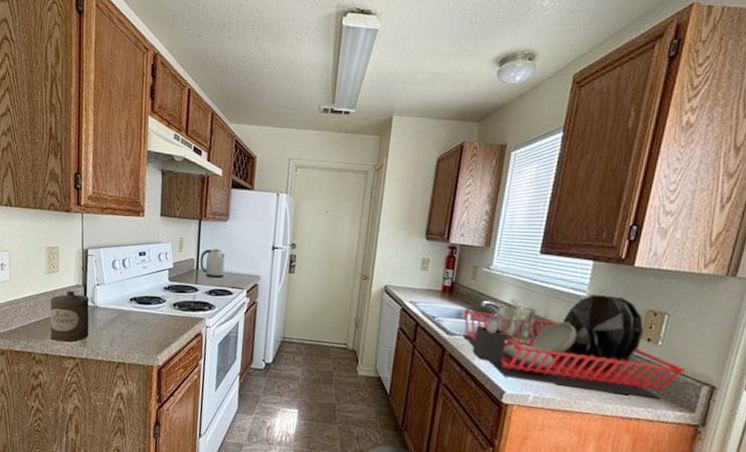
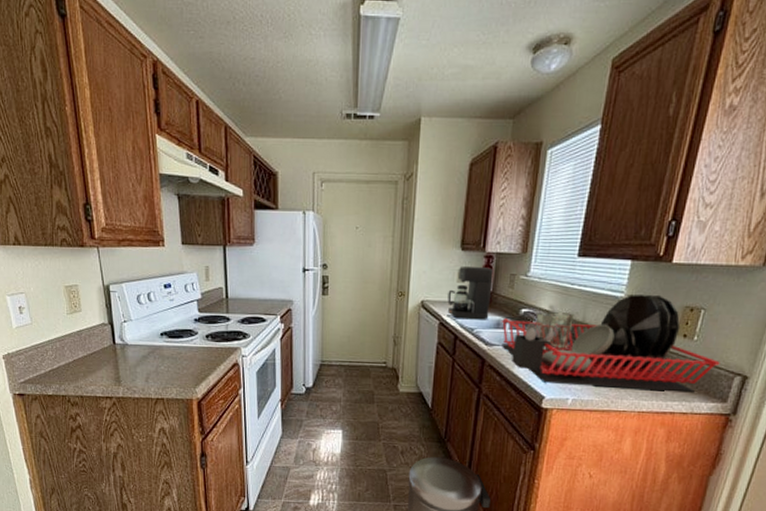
canister: present [50,290,90,343] -> none [77,329,122,383]
kettle: present [199,249,226,278] -> none [228,275,256,305]
coffee maker: none [410,255,457,308] -> present [447,267,494,319]

